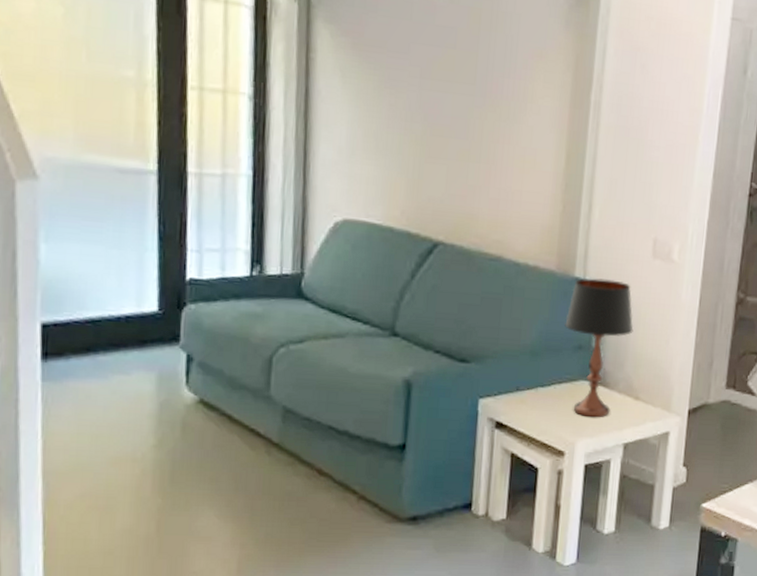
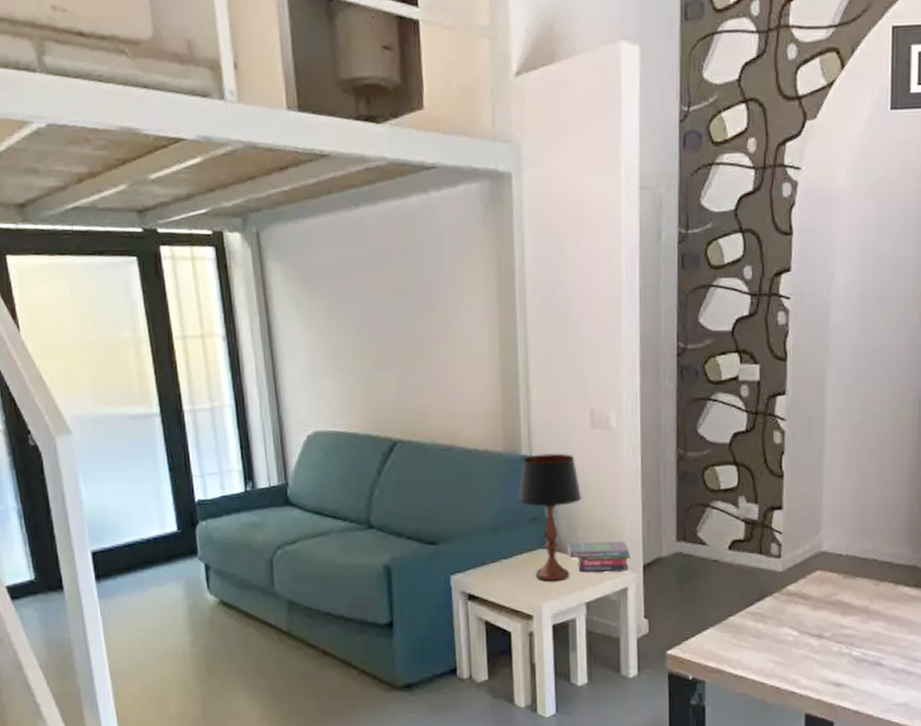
books: none [611,377,677,415] -> present [568,541,630,573]

